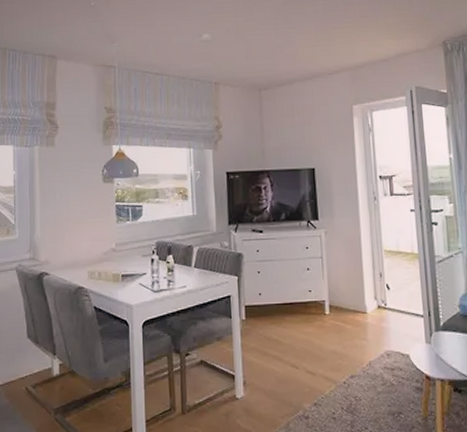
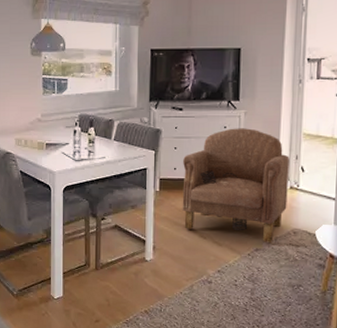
armchair: none [268,248,377,368] -> present [182,128,289,243]

